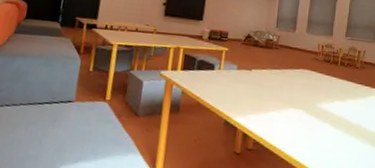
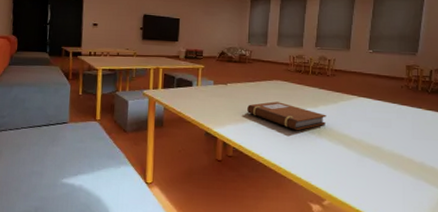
notebook: none [271,92,354,125] -> present [247,101,327,131]

